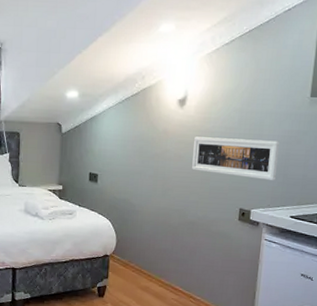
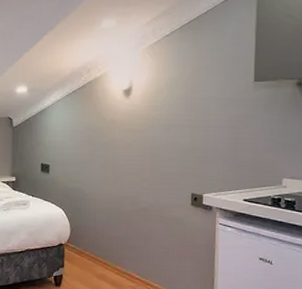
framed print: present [192,136,279,180] -> none [141,125,227,164]

